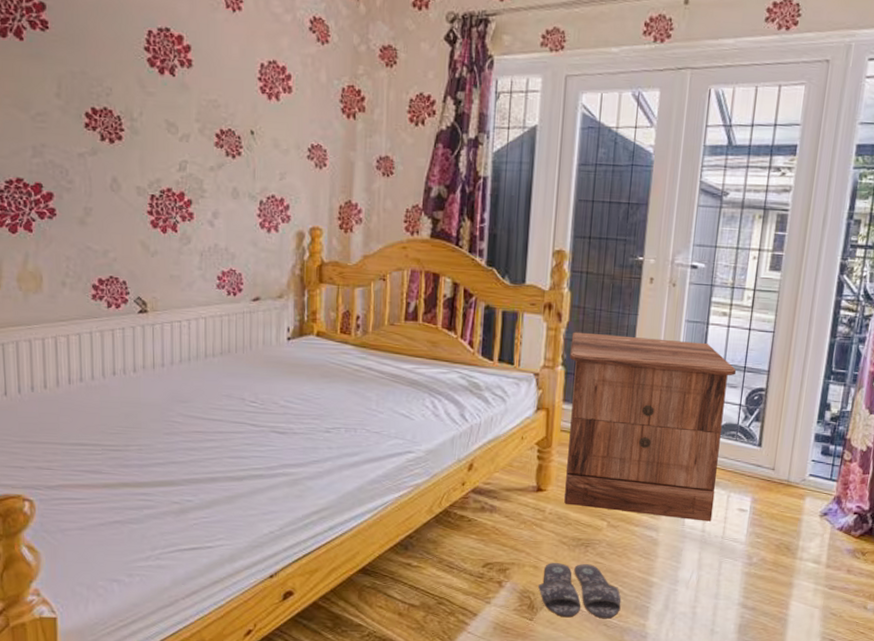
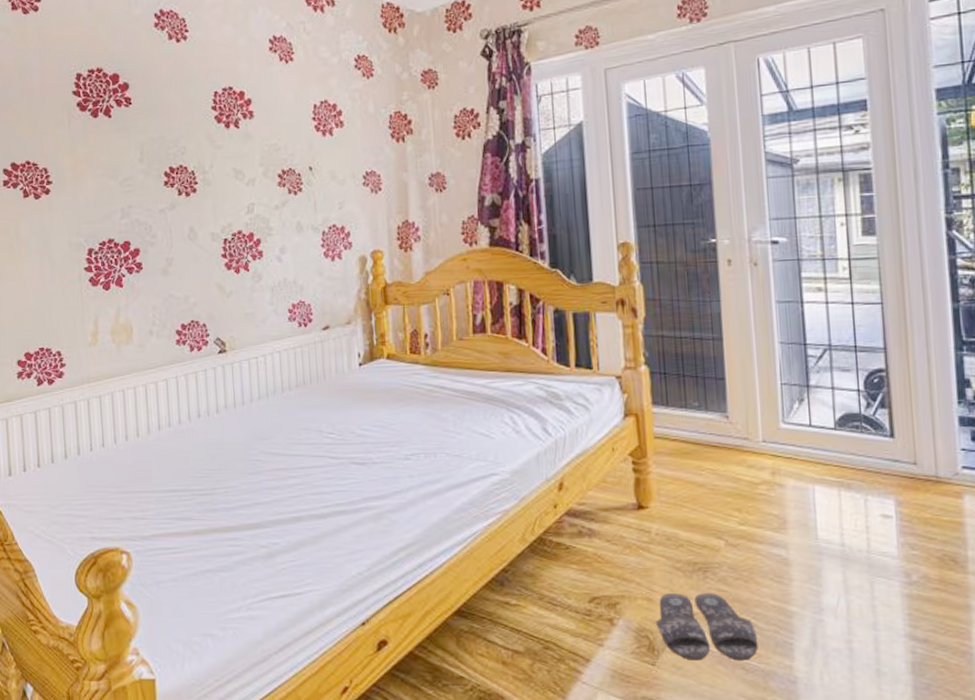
nightstand: present [563,332,737,522] -> none [650,323,851,533]

